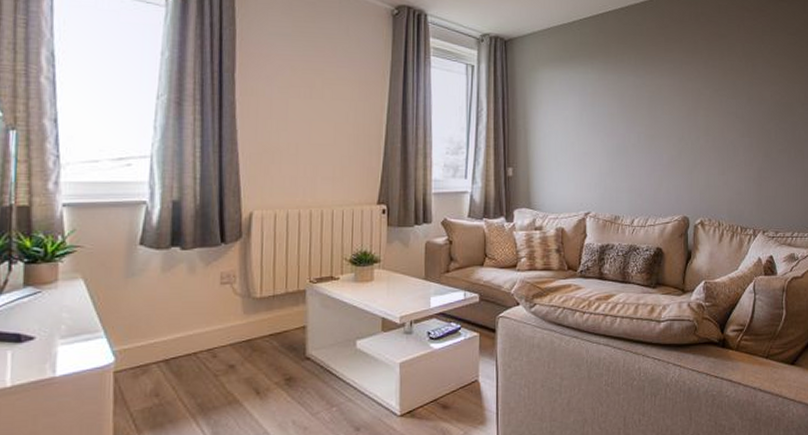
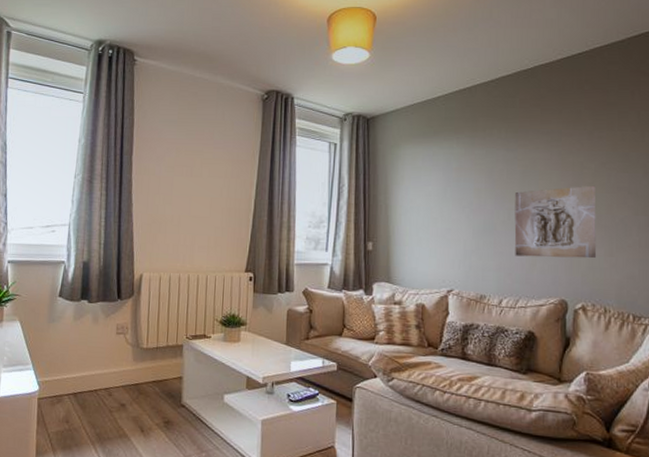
stone relief: none [643,110,712,178] -> present [514,185,597,259]

